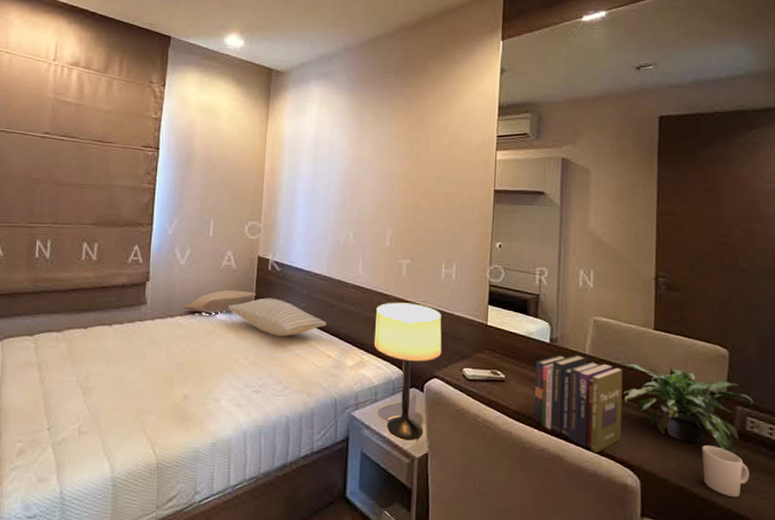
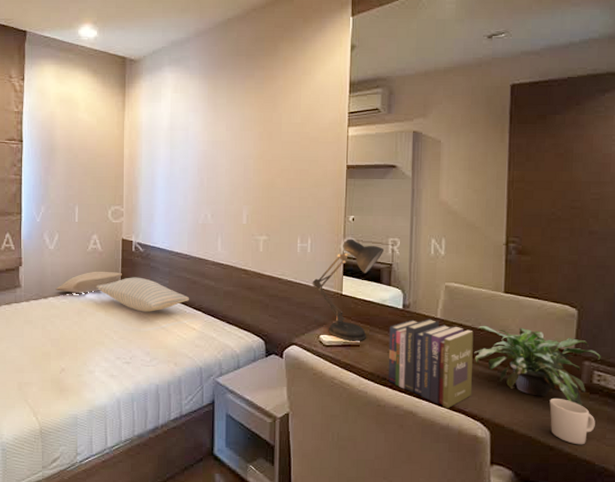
table lamp: present [373,302,442,440] -> none [234,276,300,402]
desk lamp: none [456,266,532,376] -> present [312,239,385,341]

